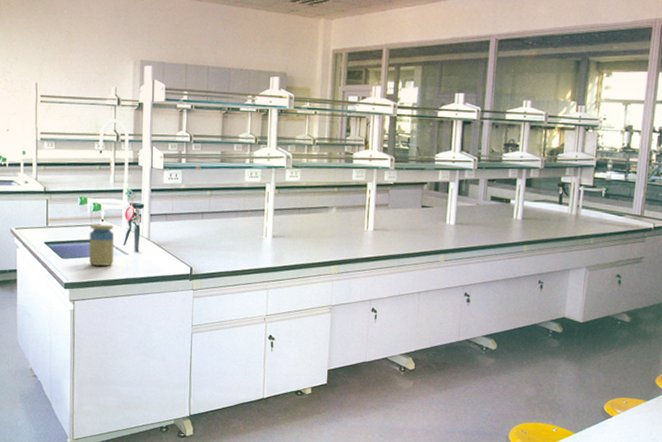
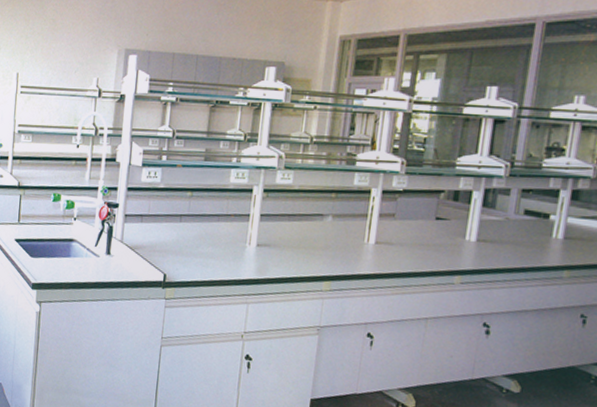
jar: present [89,224,115,266] -> none [59,222,87,268]

